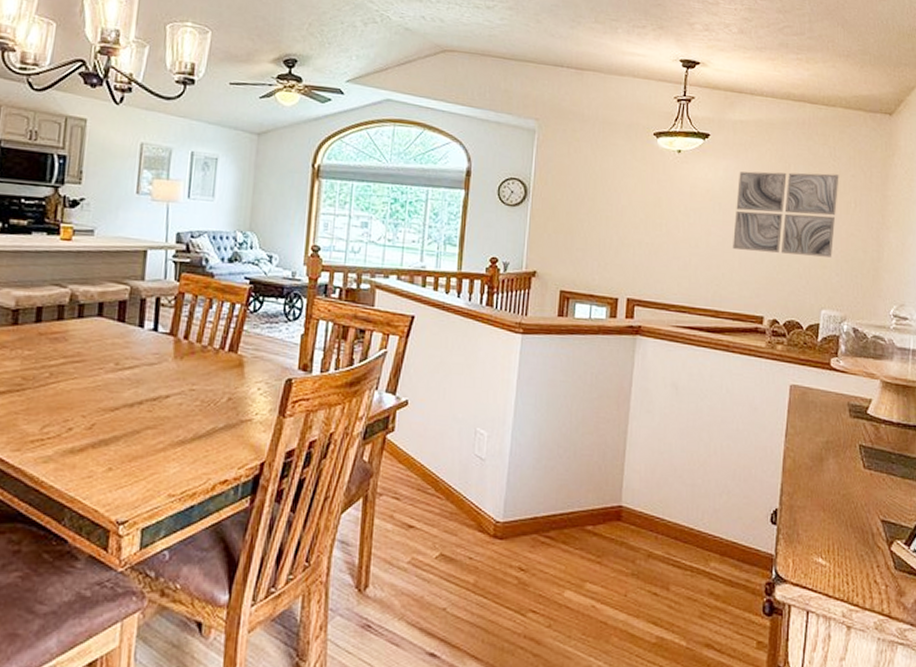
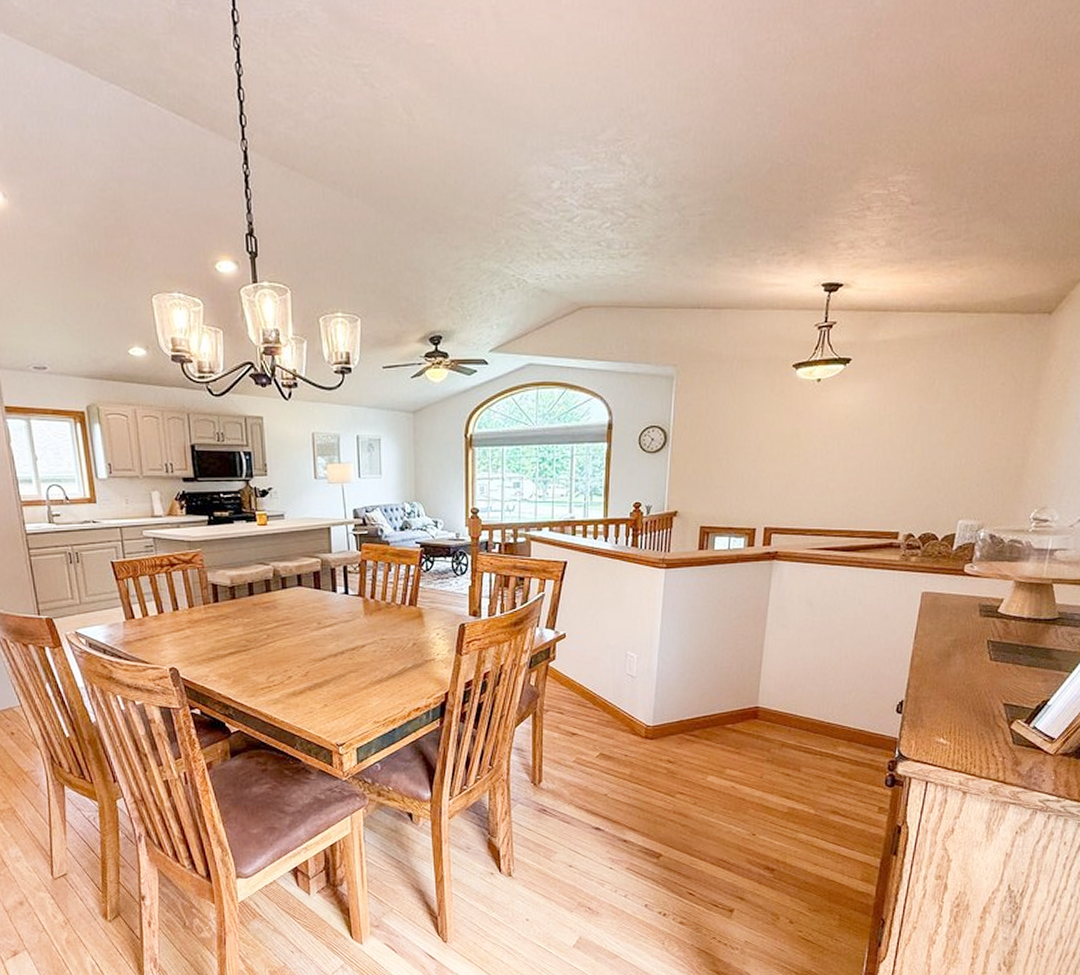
wall art: present [733,171,839,257] -> none [871,384,988,470]

